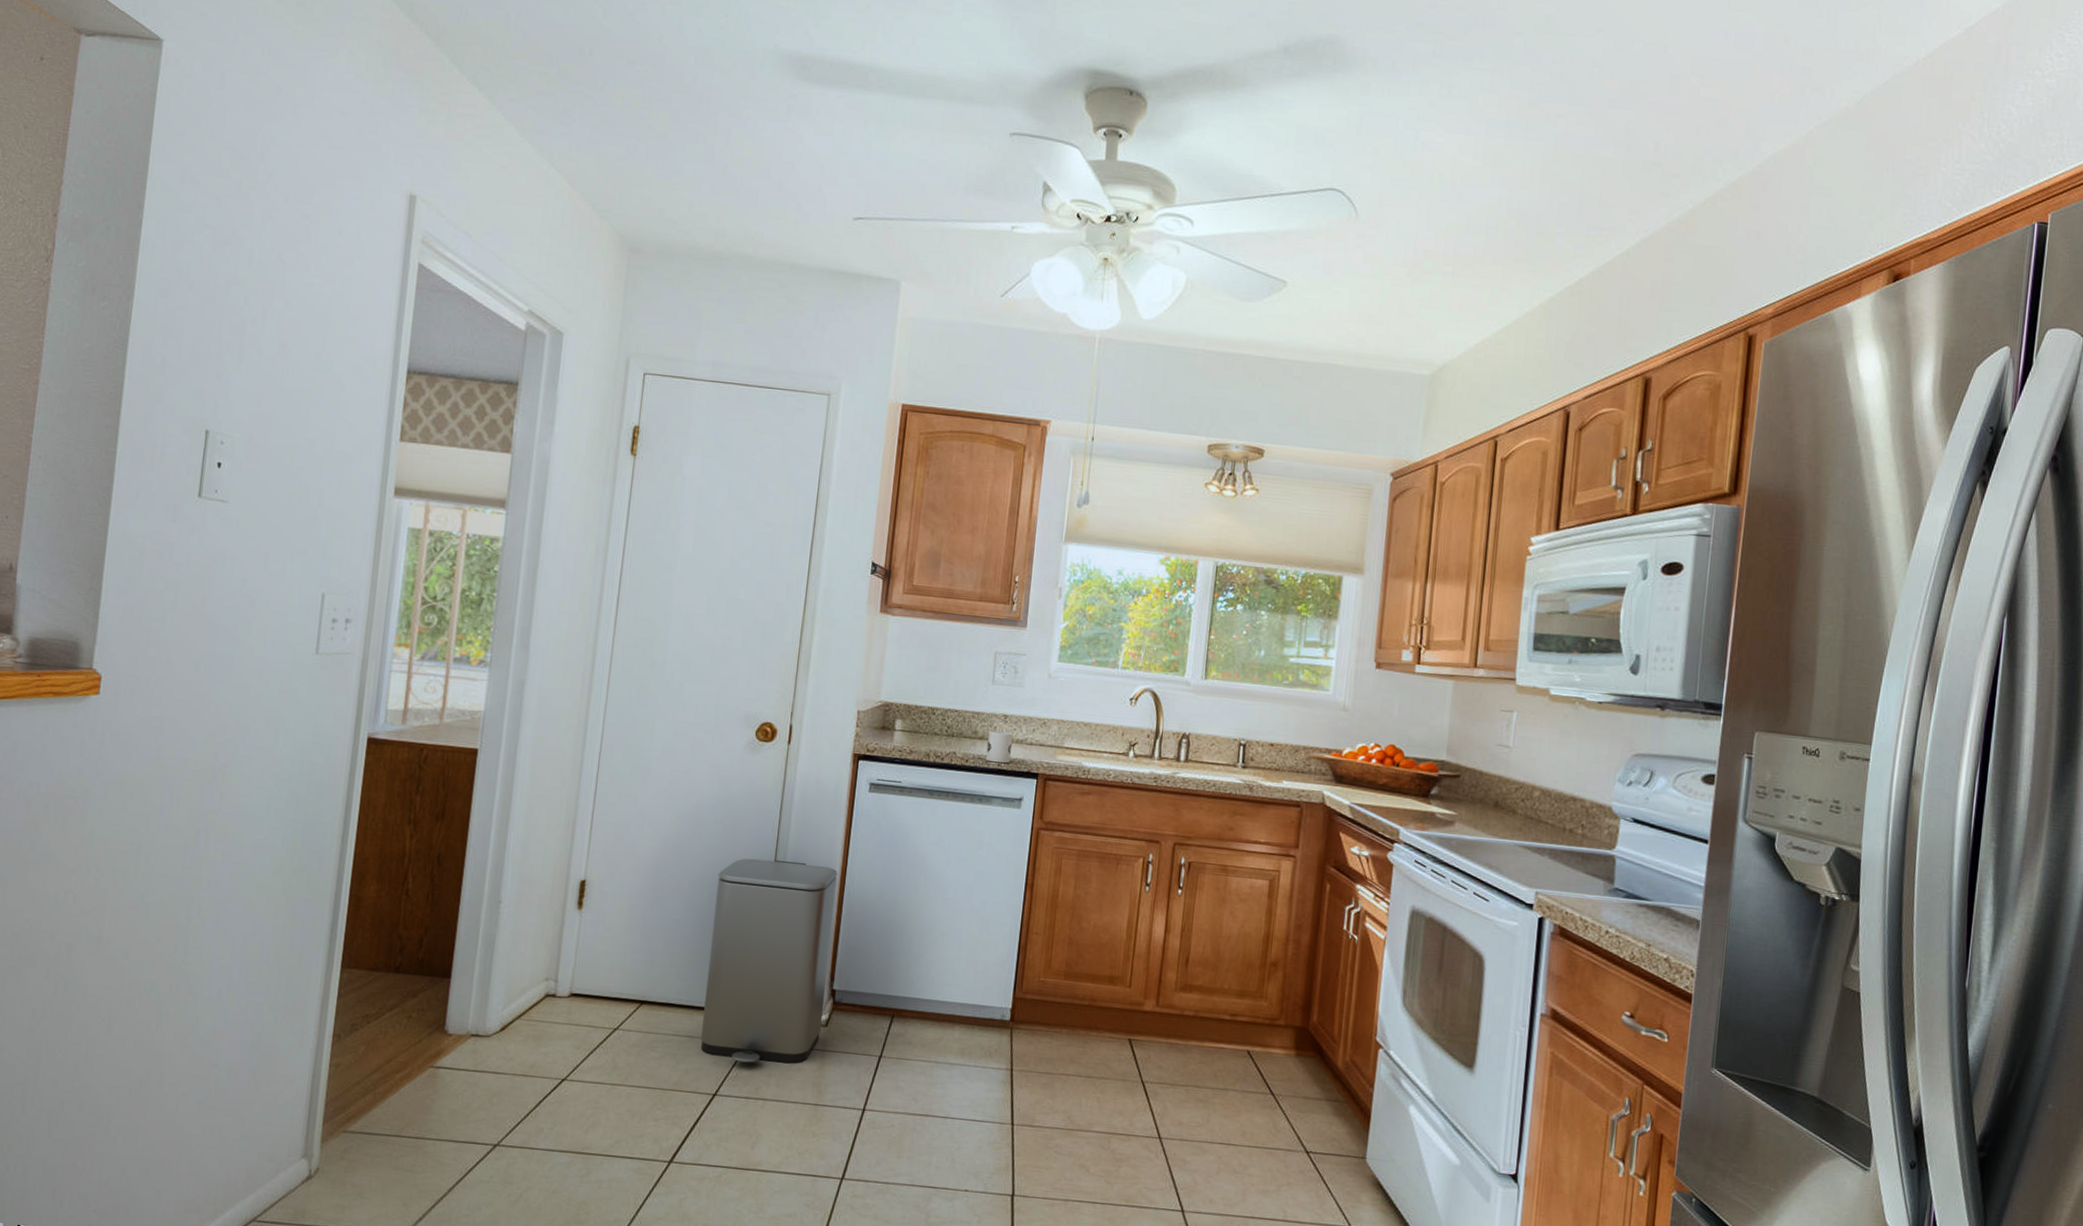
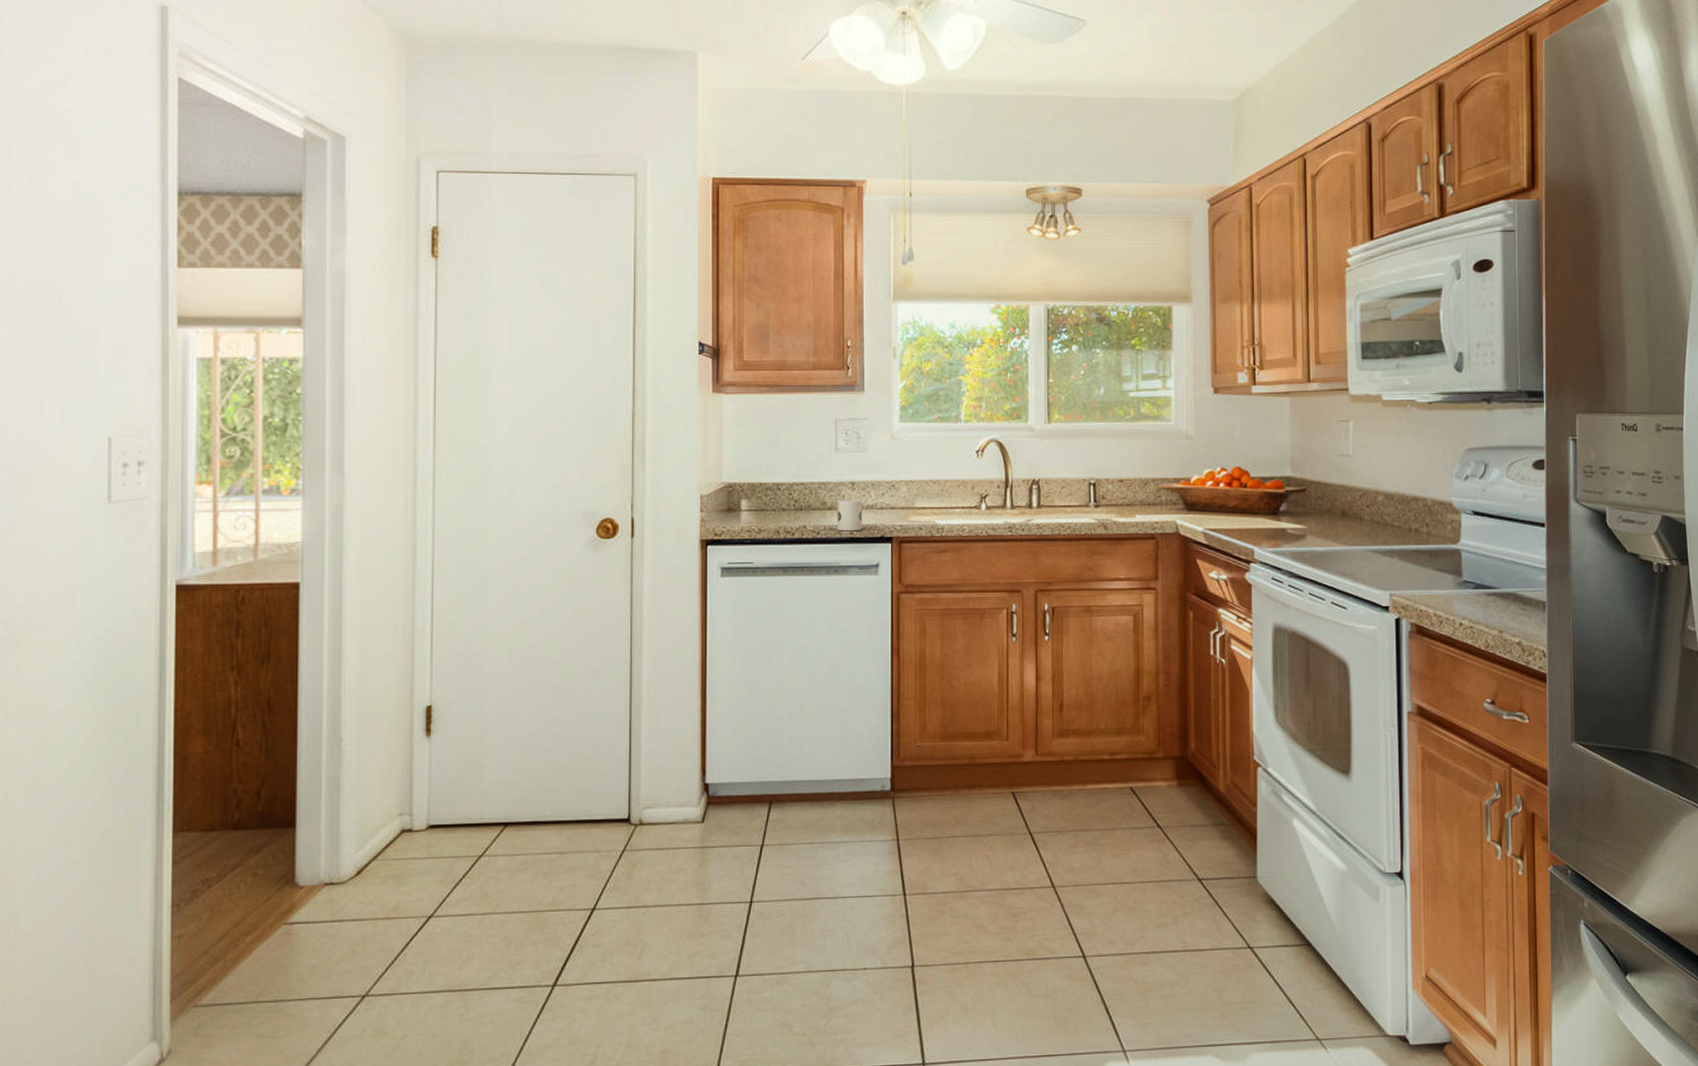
pedal bin: present [700,858,838,1064] -> none [572,657,698,872]

